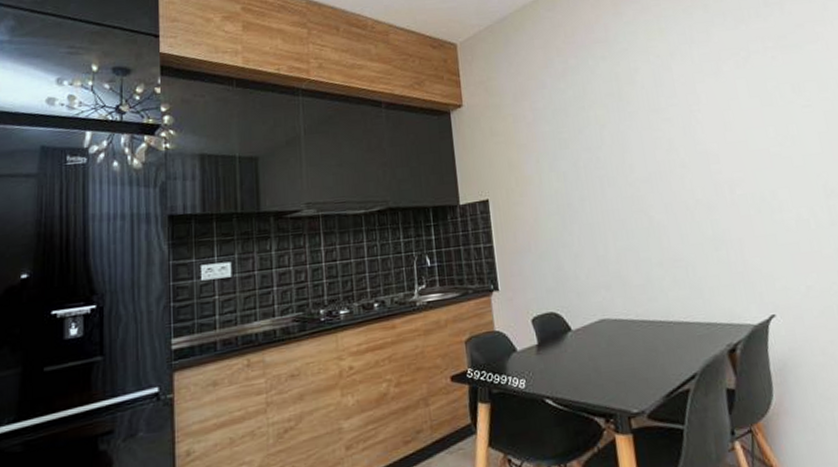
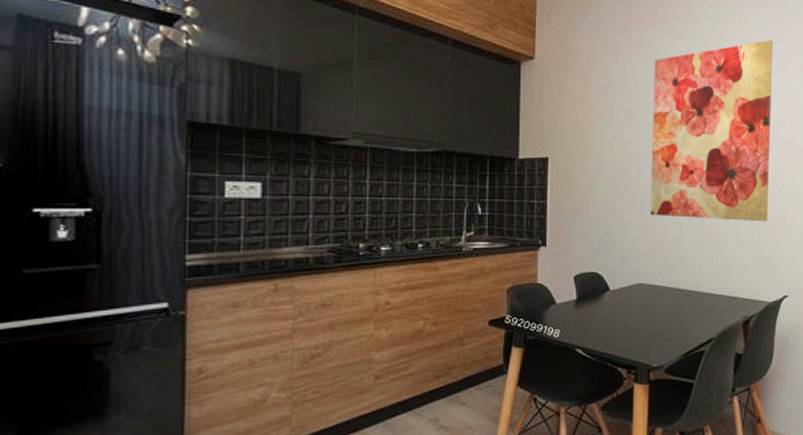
wall art: none [579,44,733,244] -> present [650,39,773,222]

